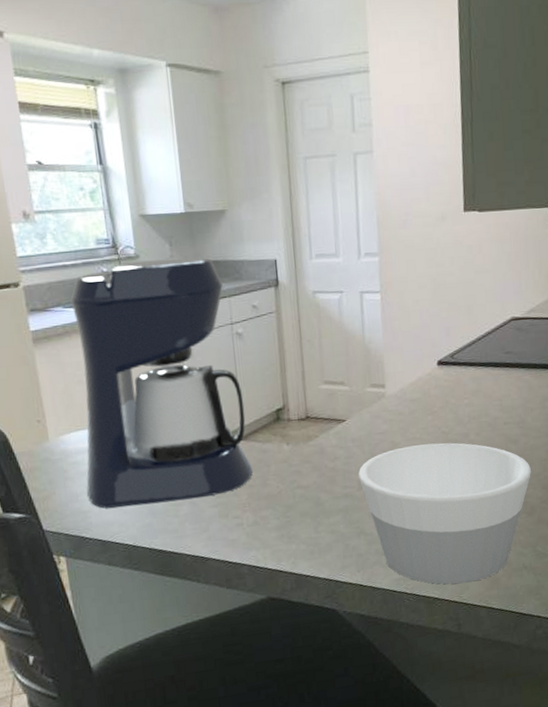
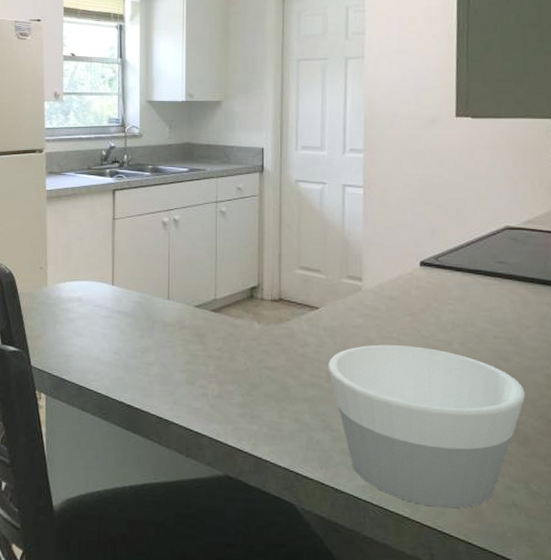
coffee maker: present [70,257,253,509] -> none [72,139,223,361]

